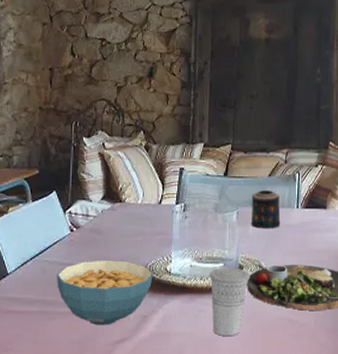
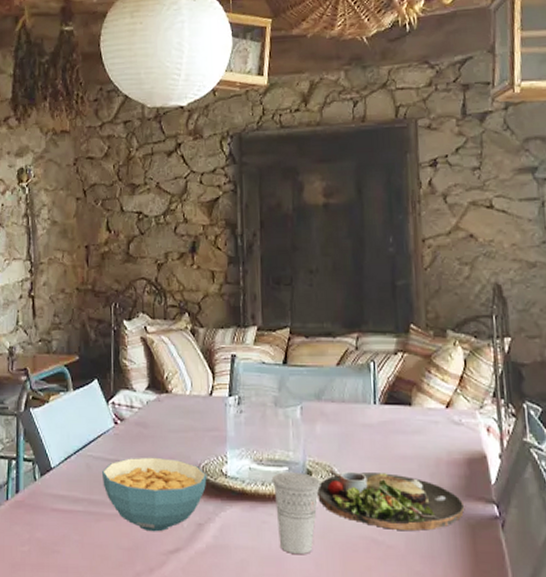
candle: present [250,190,281,229] -> none [317,382,355,428]

